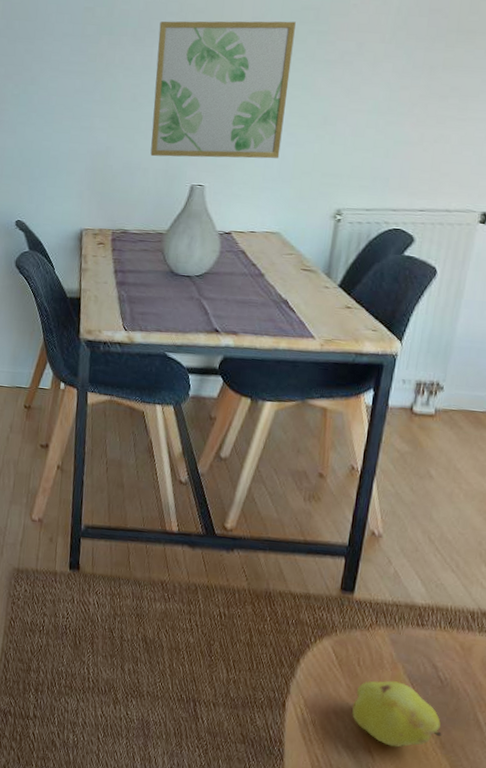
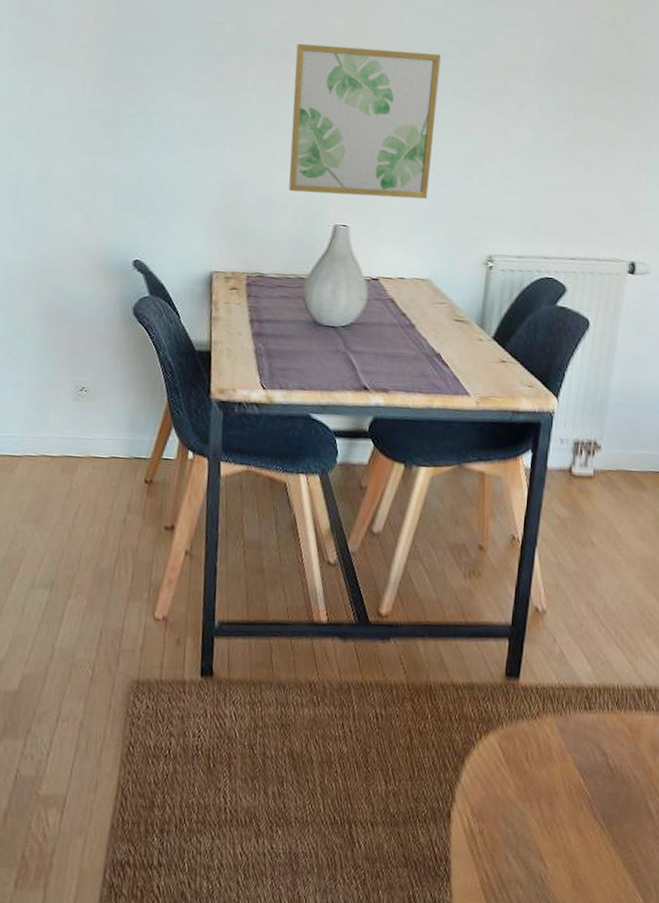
fruit: present [352,680,443,748] -> none [522,774,615,850]

